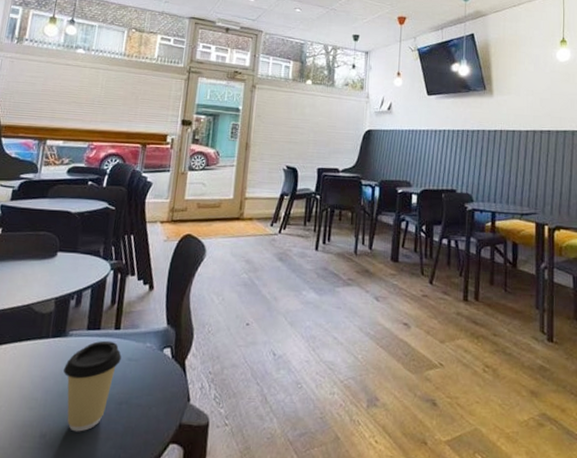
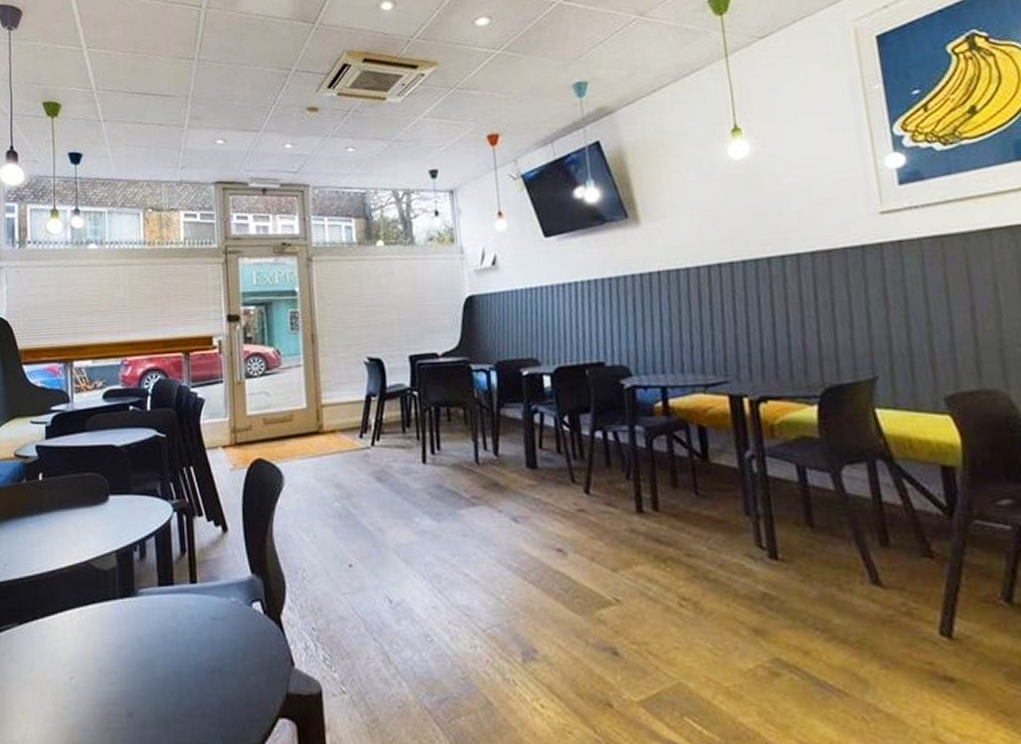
coffee cup: present [63,340,122,432] -> none [140,597,204,708]

